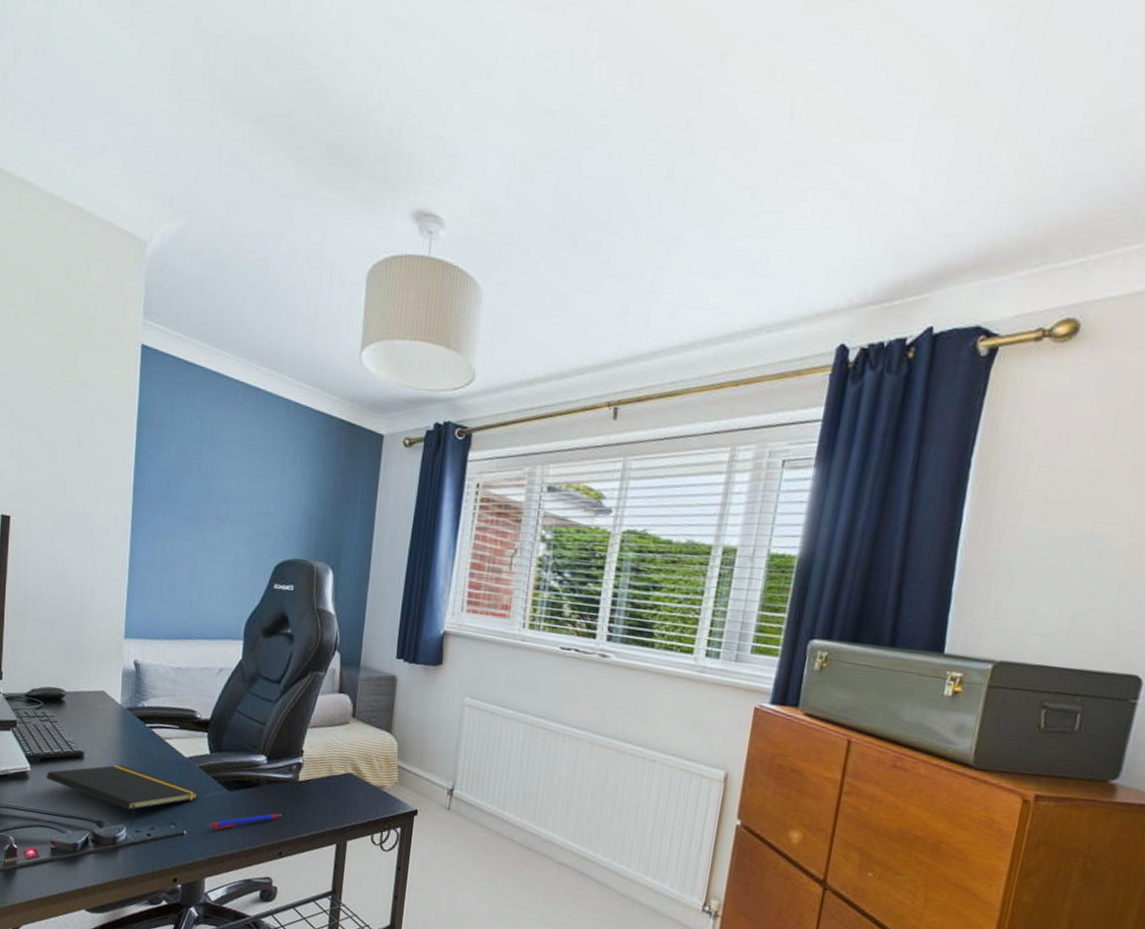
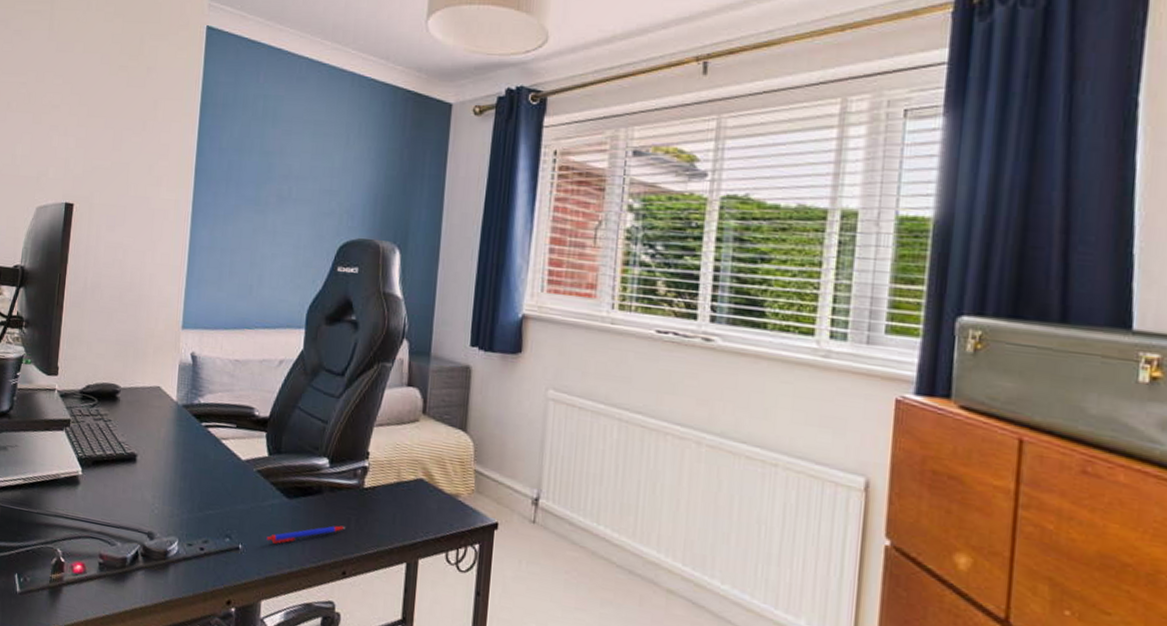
notepad: present [47,765,199,826] -> none [98,468,256,539]

